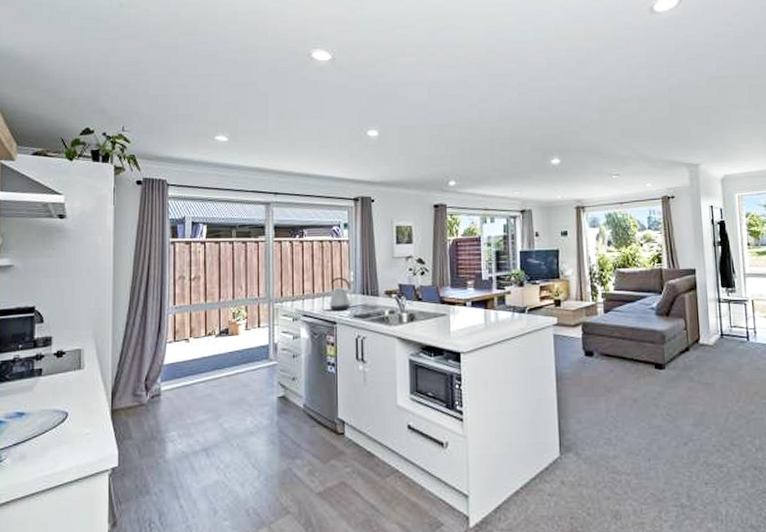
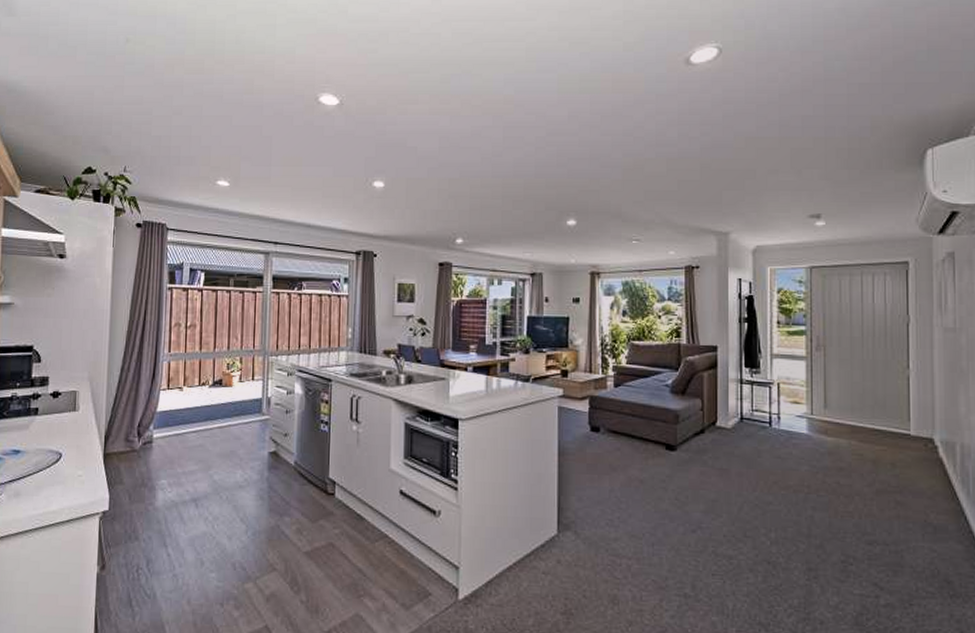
kettle: present [327,277,352,312] -> none [324,333,348,369]

